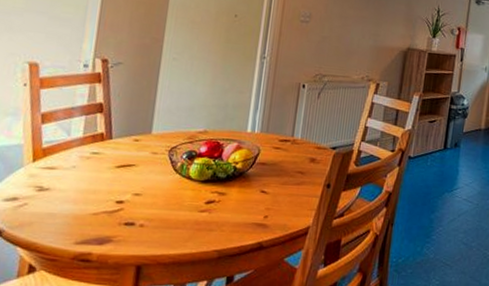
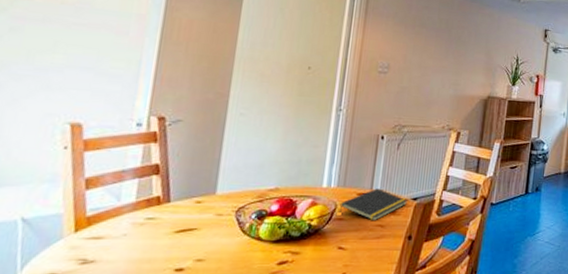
notepad: none [262,135,327,168] -> present [338,188,407,221]

